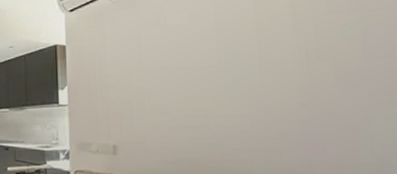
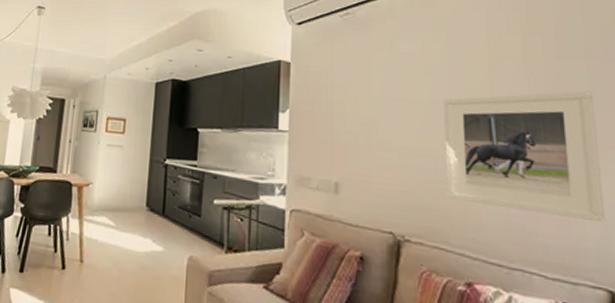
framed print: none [211,41,382,163] -> present [443,91,606,223]

